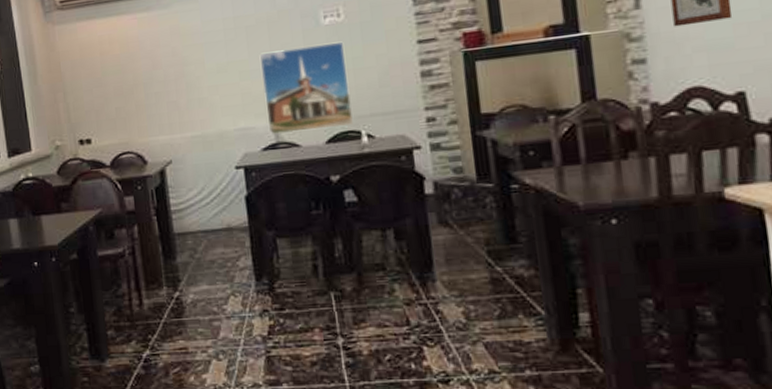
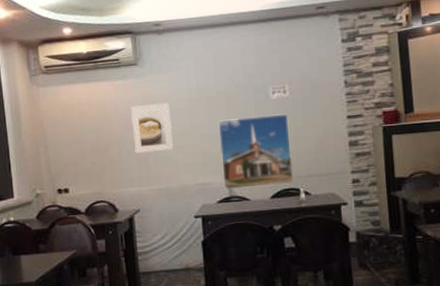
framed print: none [157,35,208,96] -> present [131,102,173,154]

